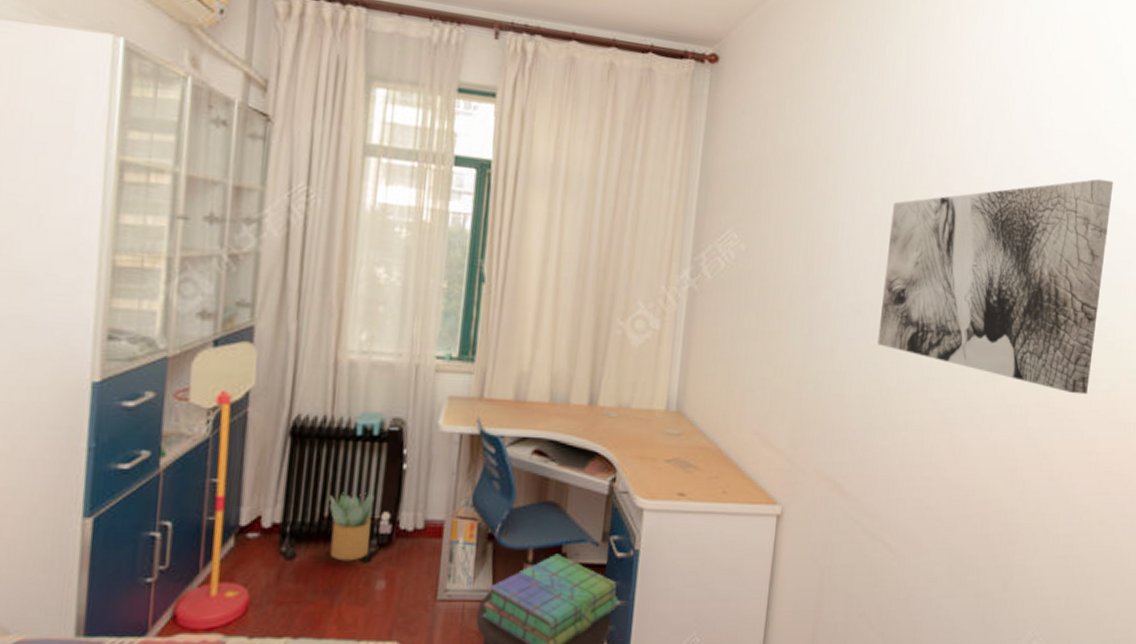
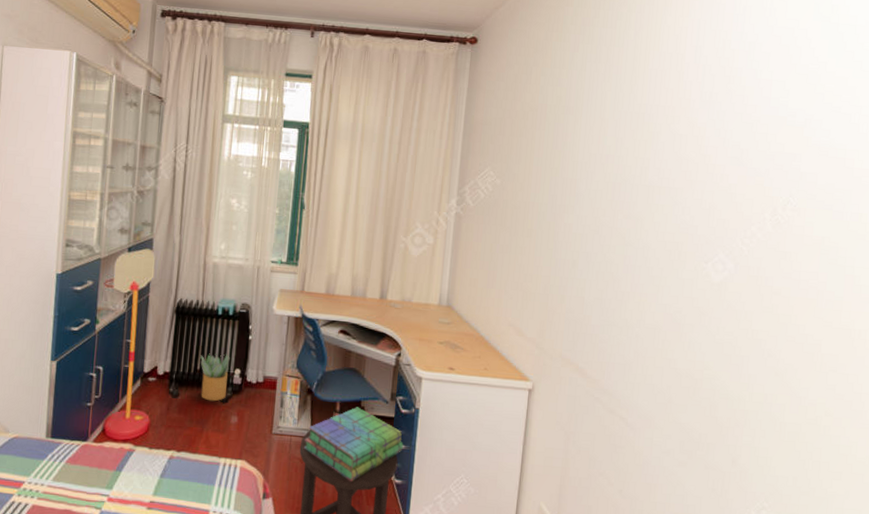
wall art: present [877,179,1114,395] -> none [613,120,833,304]

